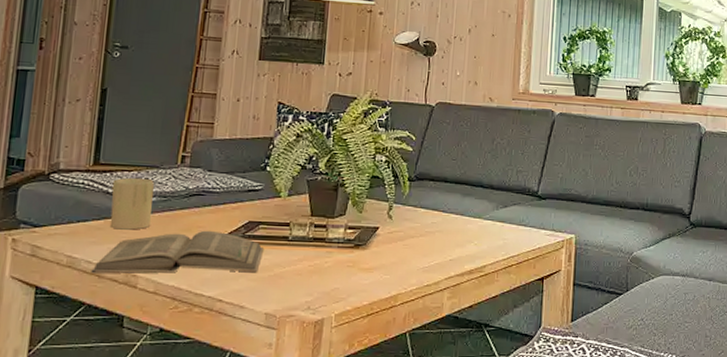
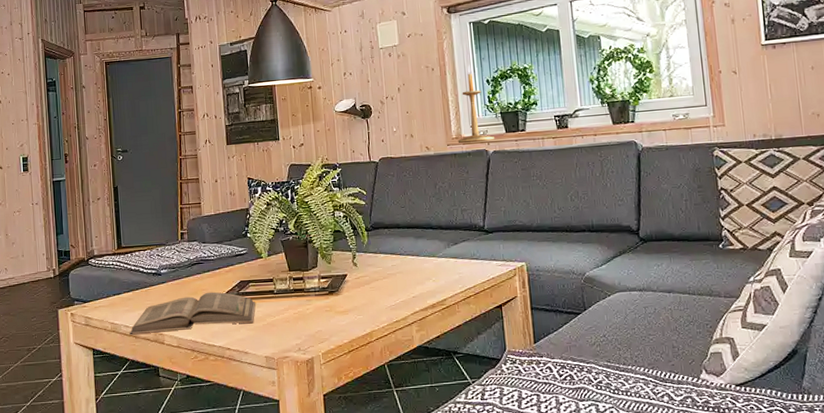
candle: present [109,177,154,230] -> none [133,254,167,298]
candlestick: none [524,18,563,102] -> present [457,65,494,144]

